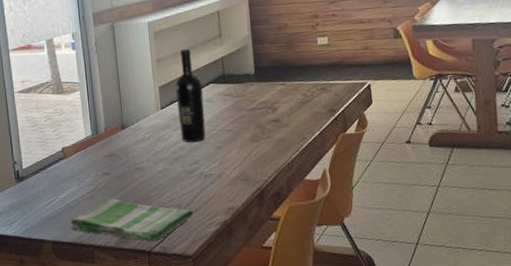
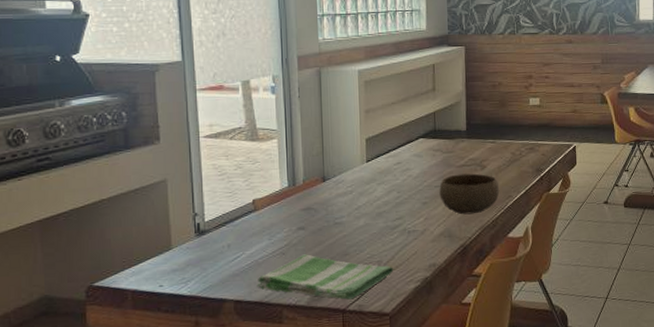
wine bottle: present [175,48,206,143] -> none [383,100,412,198]
bowl: none [232,116,294,158] -> present [439,173,500,215]

